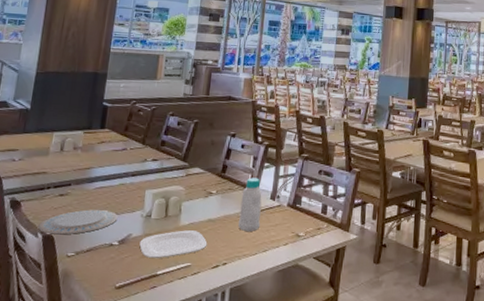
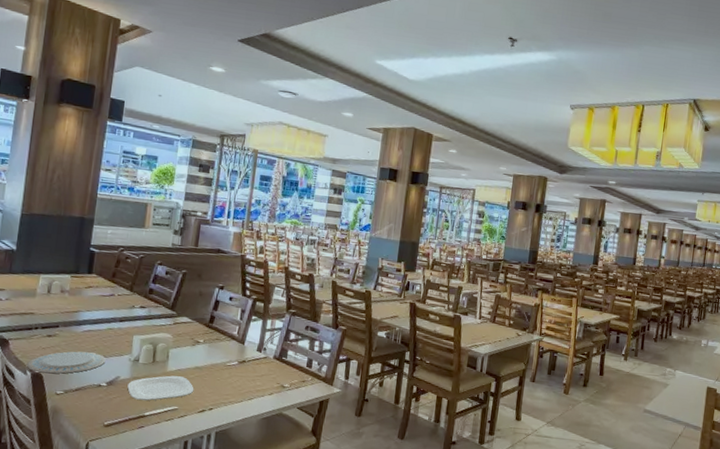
bottle: present [237,177,262,231] -> none [224,329,249,380]

